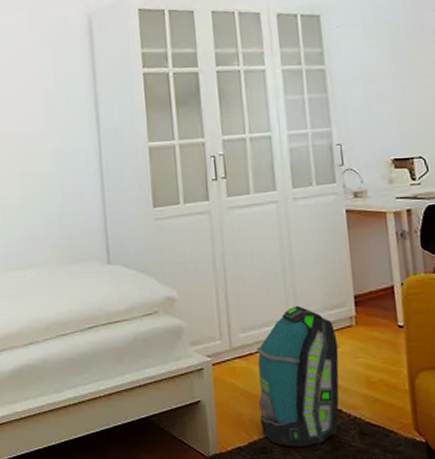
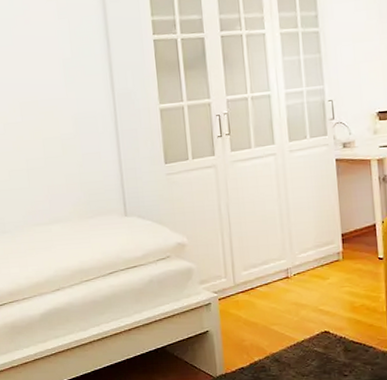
backpack: present [256,305,340,448] -> none [256,245,328,365]

